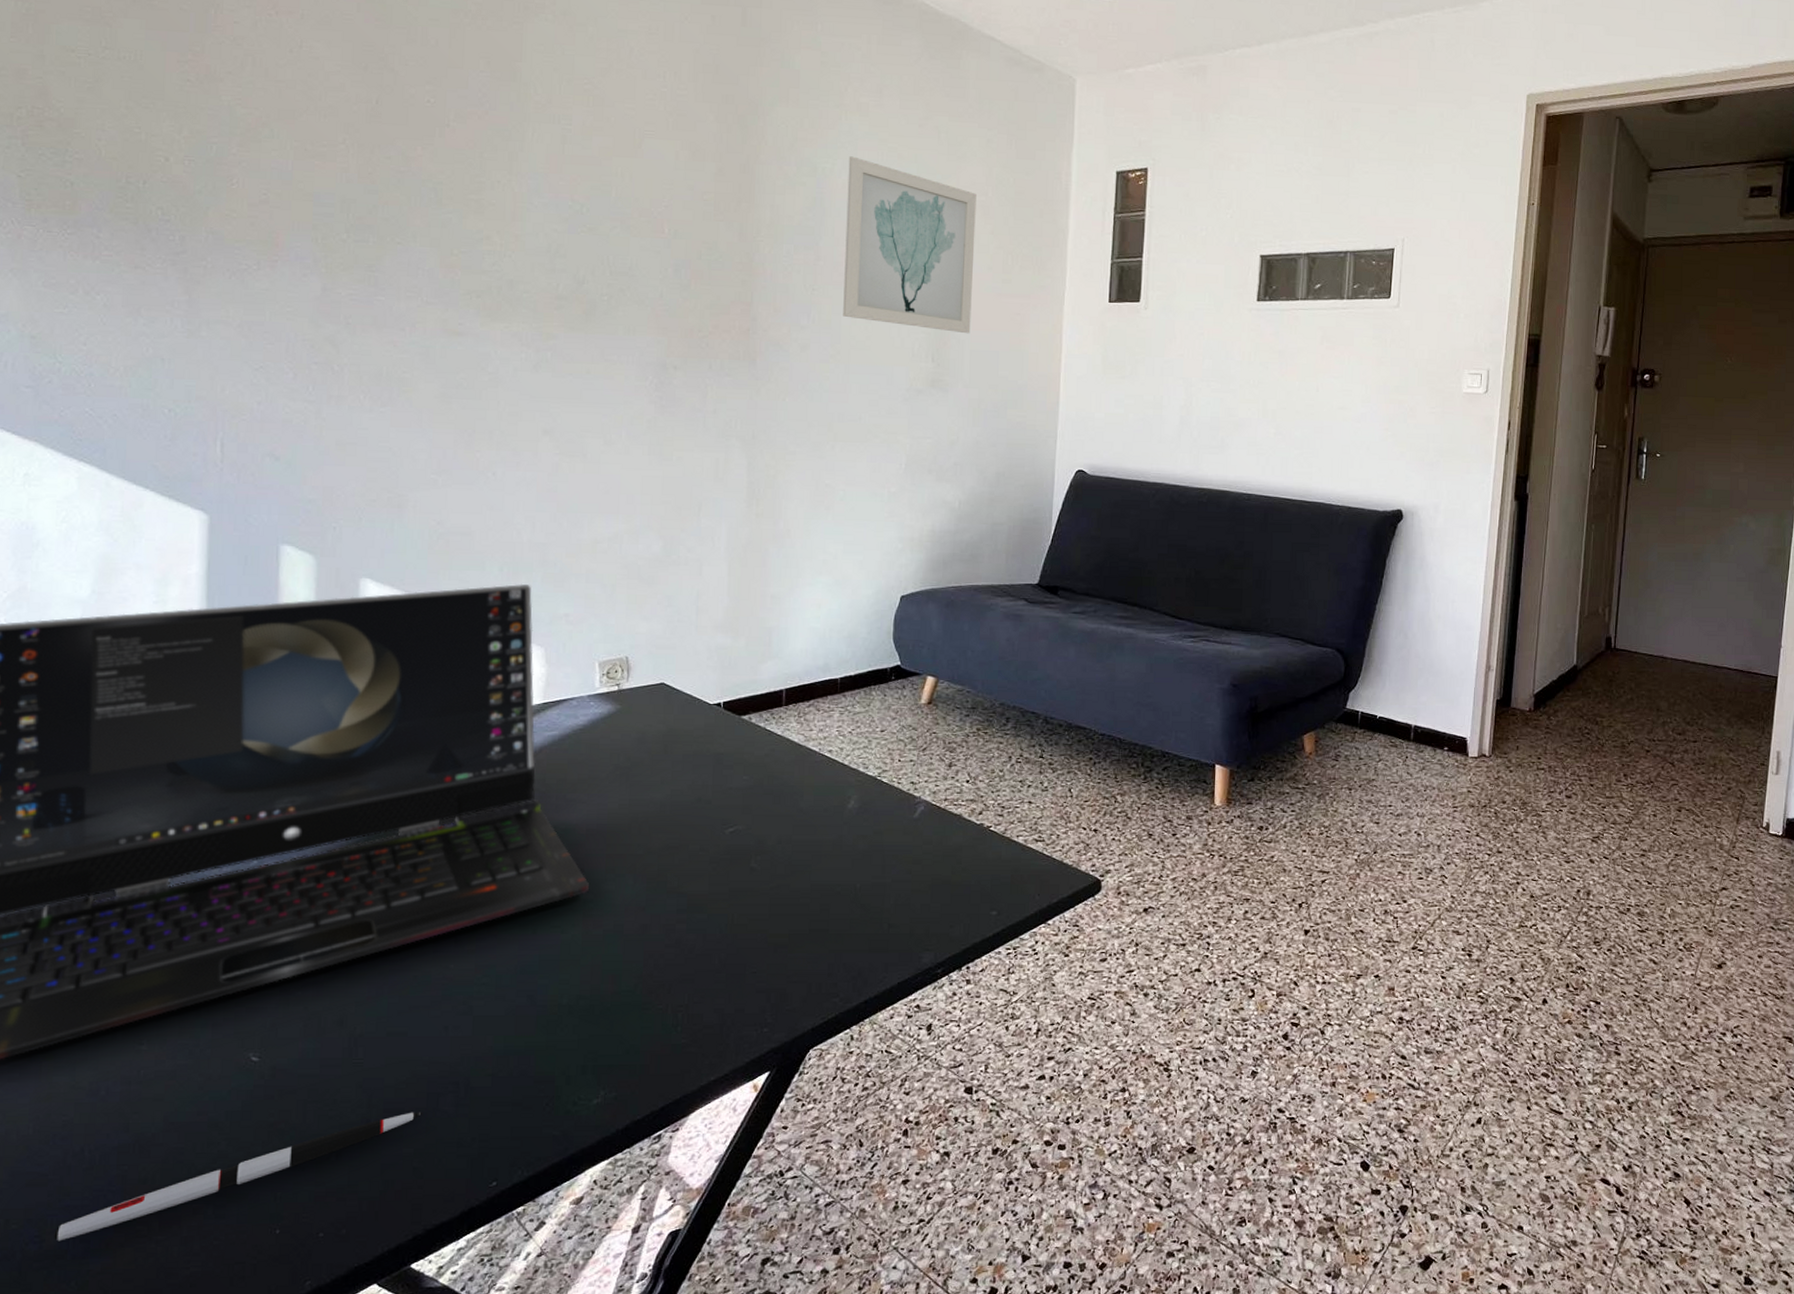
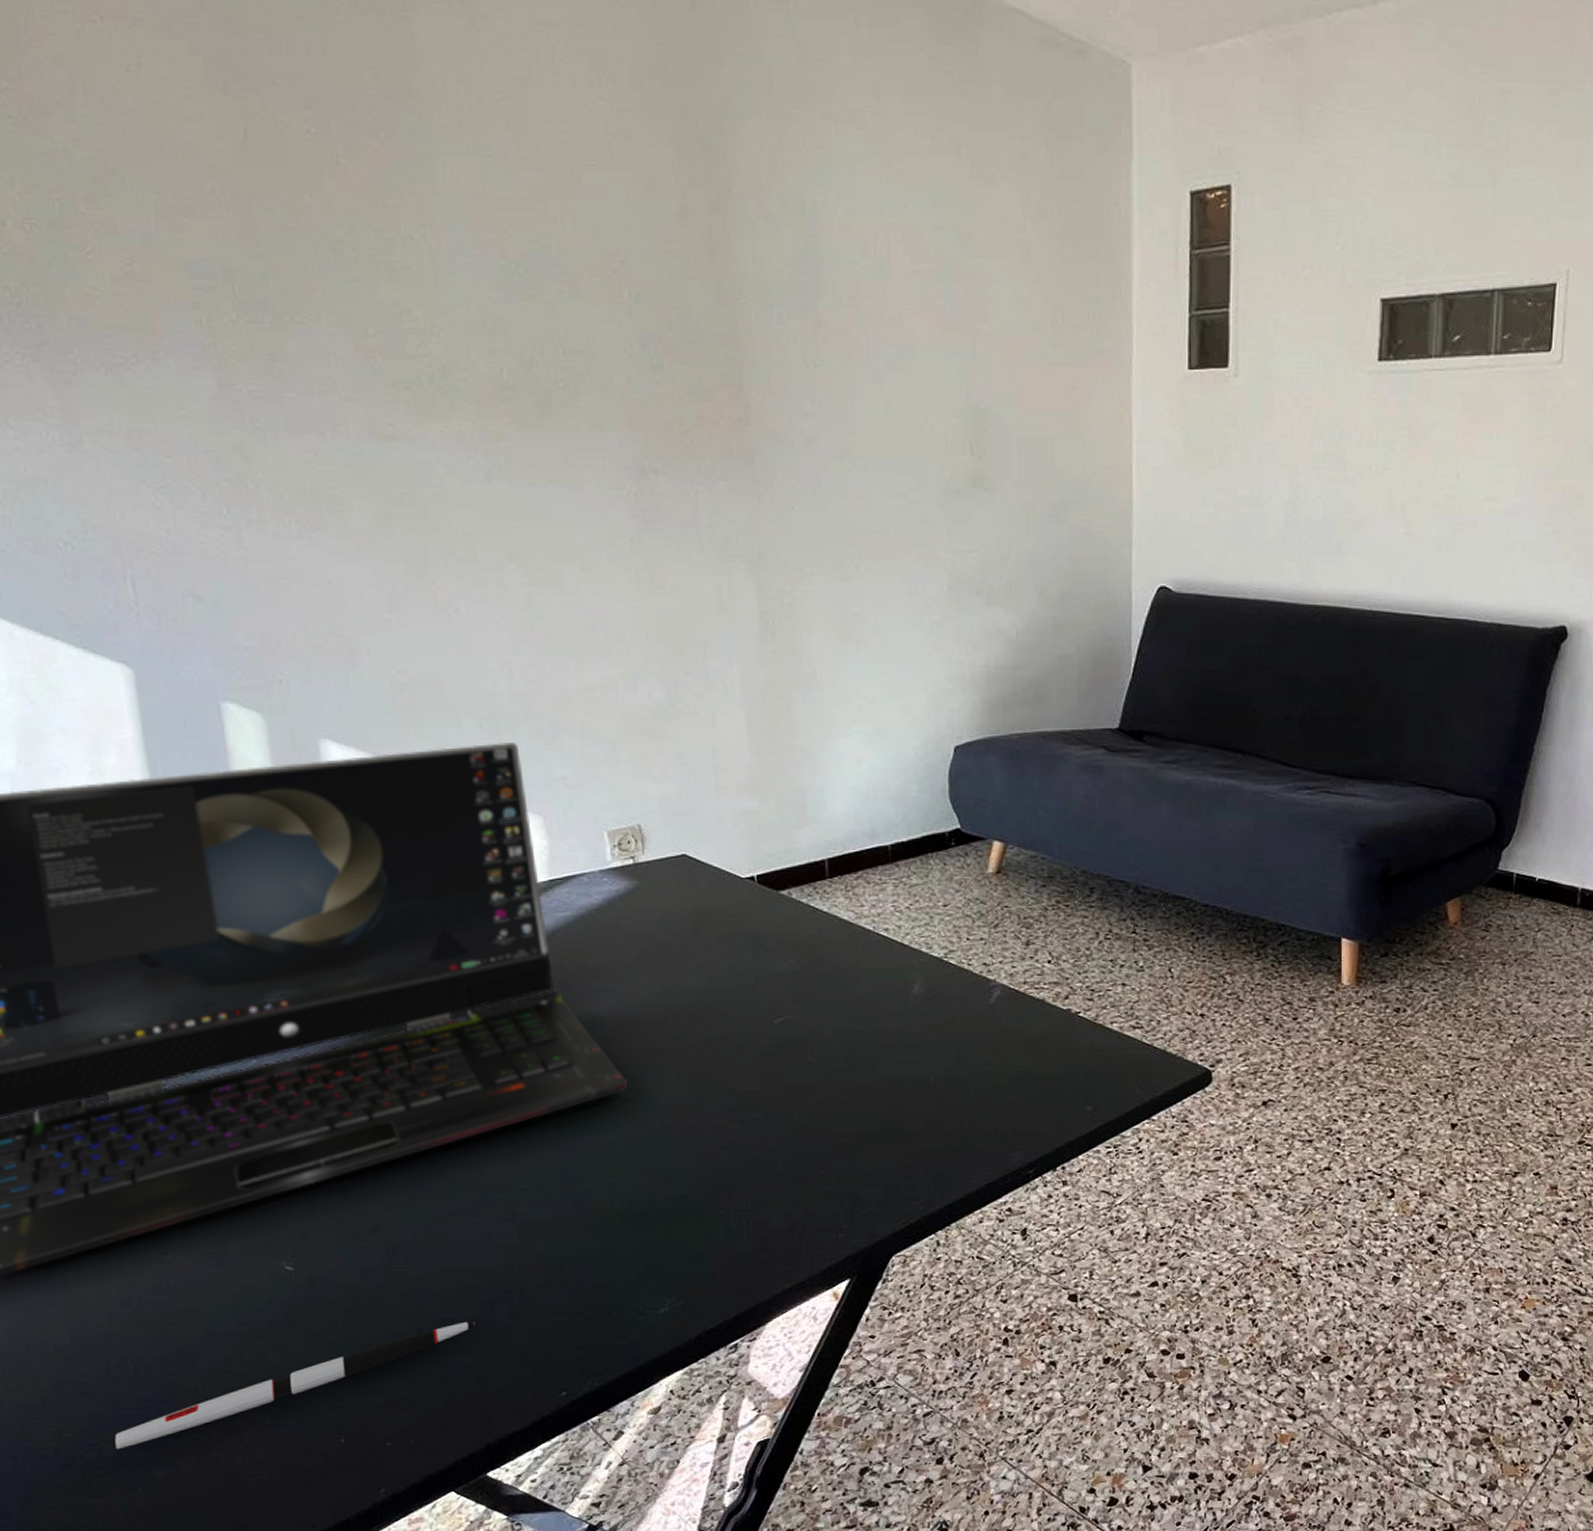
wall art: present [843,156,977,334] -> none [845,184,1016,417]

